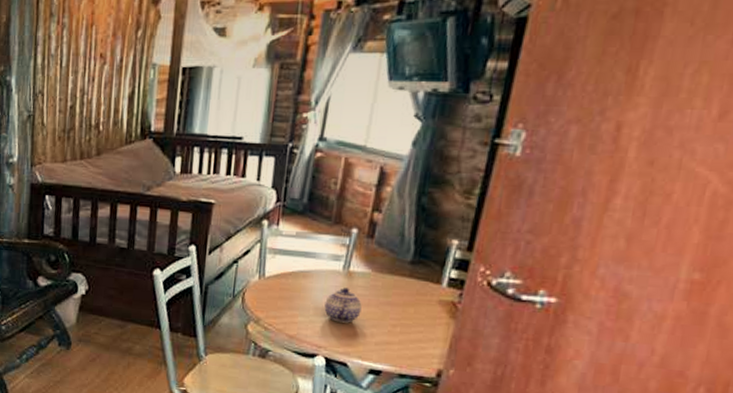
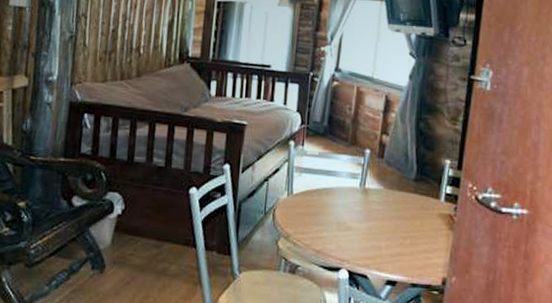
teapot: present [324,287,362,323] -> none [345,203,377,237]

